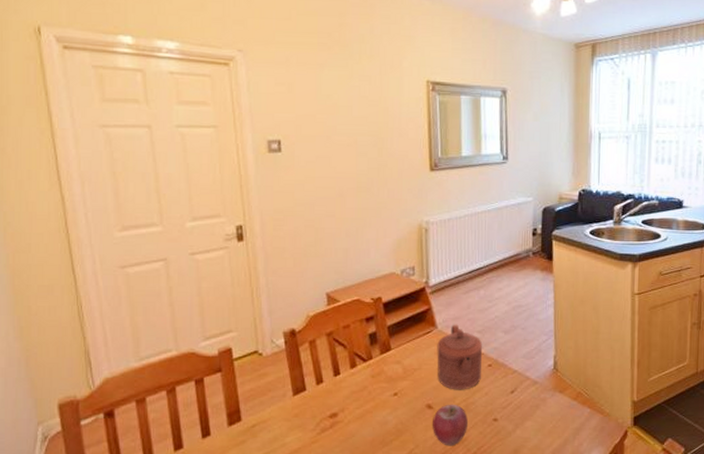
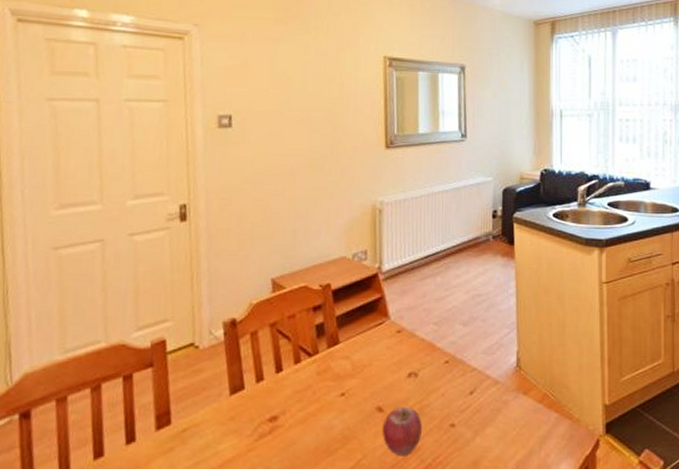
teapot: present [437,324,483,390] -> none [389,314,439,390]

